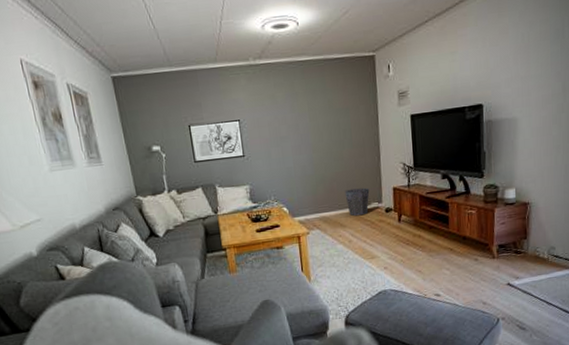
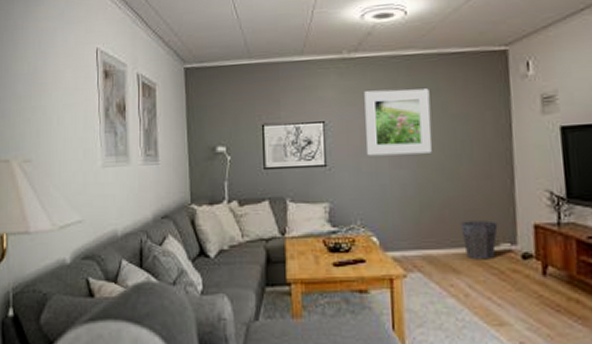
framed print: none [269,89,323,146] -> present [364,88,432,156]

